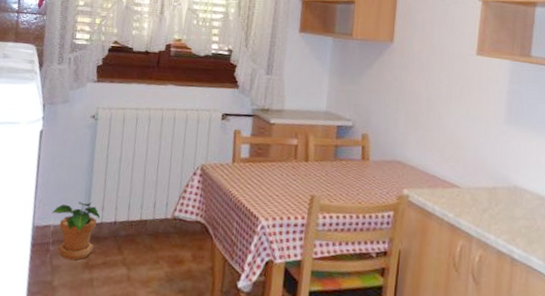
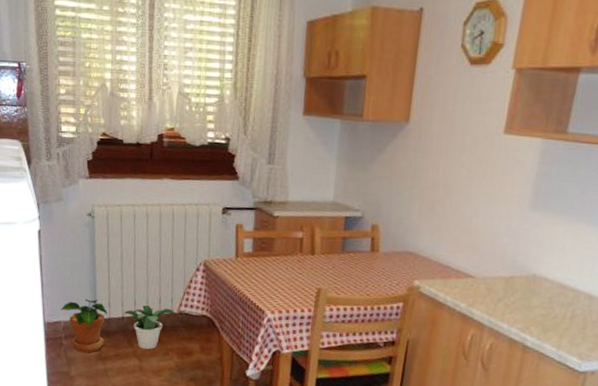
potted plant: none [116,209,169,258] -> present [123,305,176,350]

